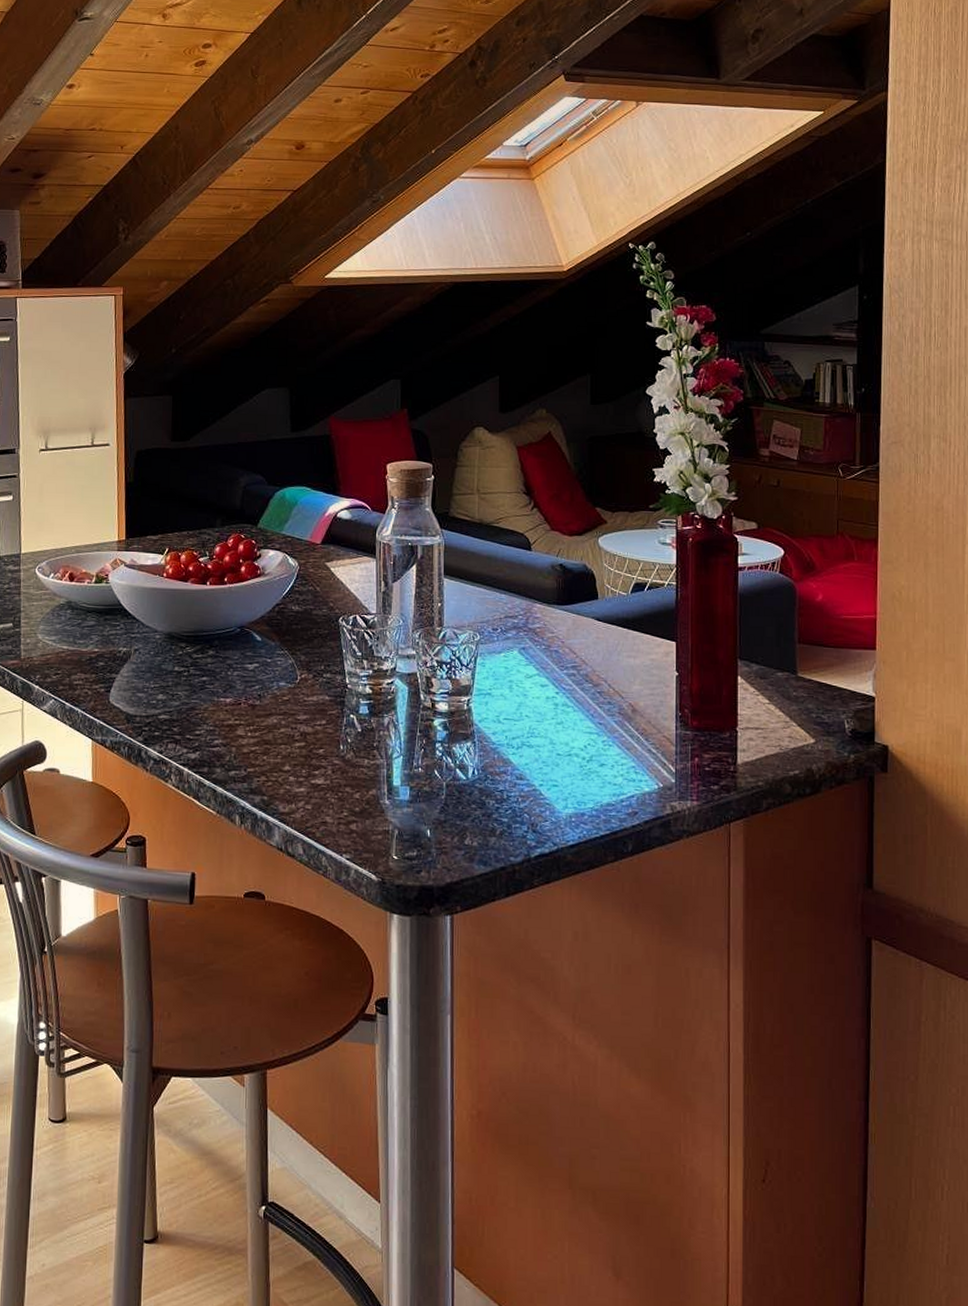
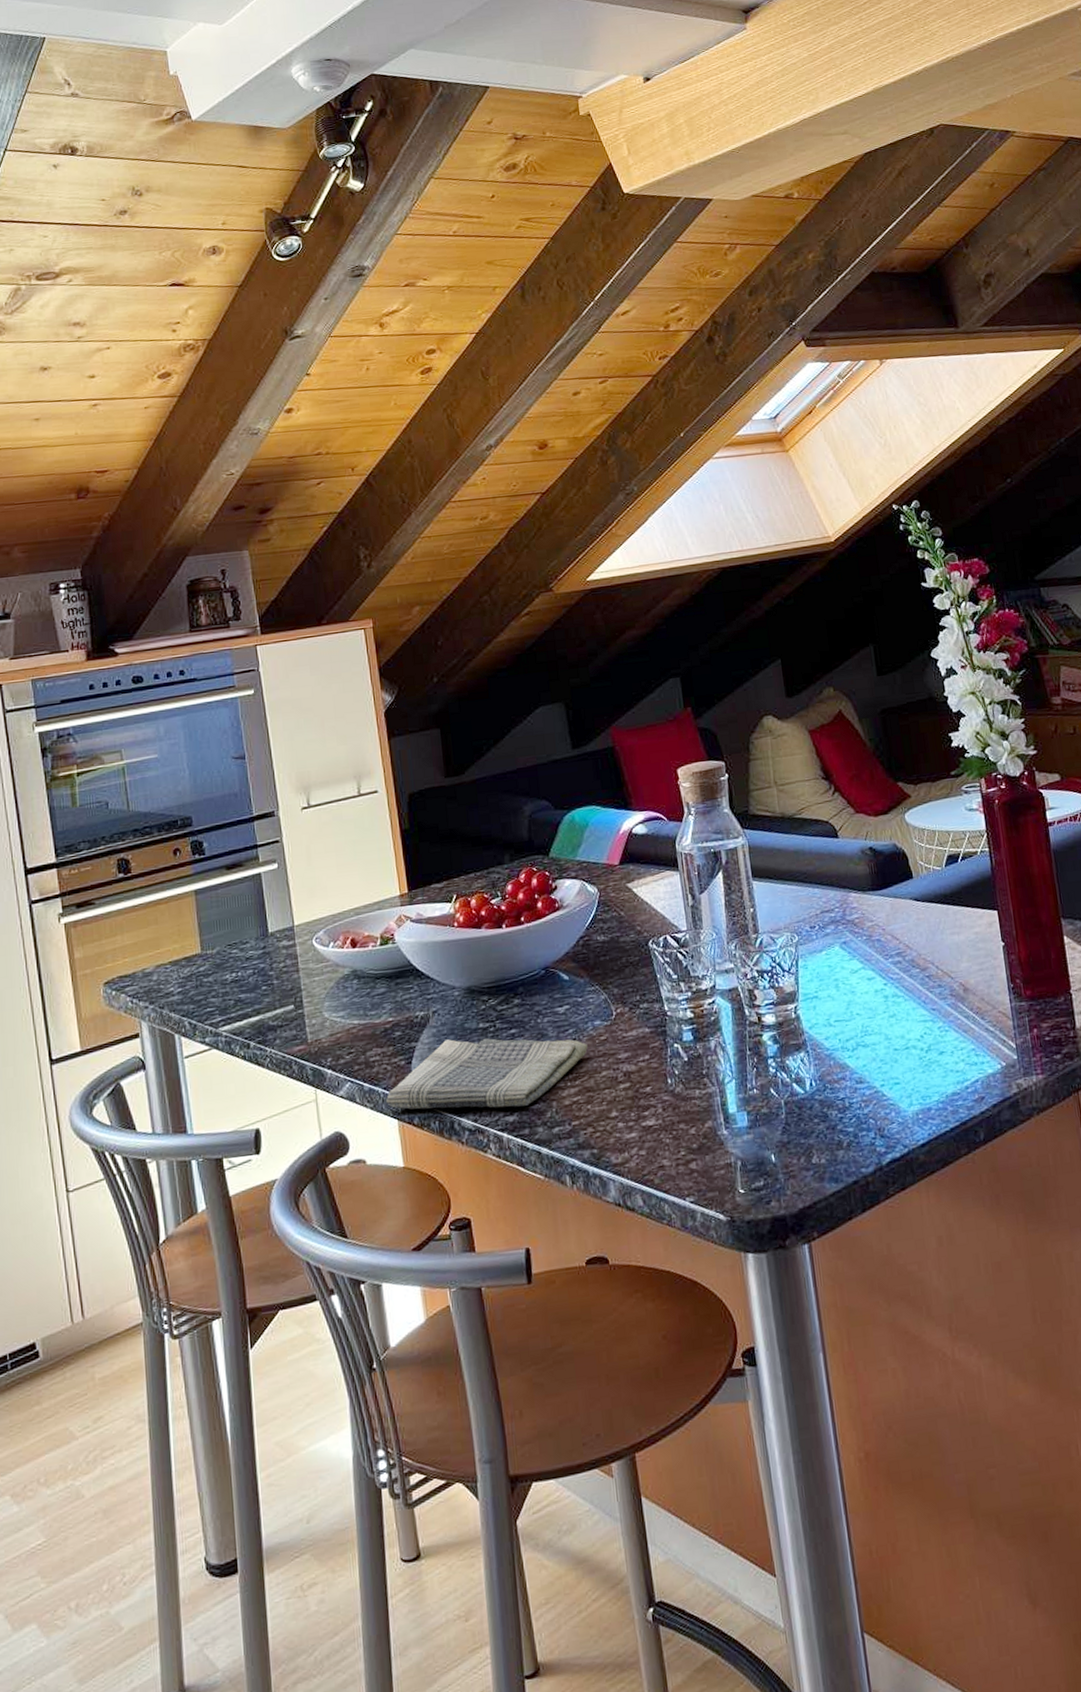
dish towel: none [84,676,270,747] -> present [386,1038,588,1110]

